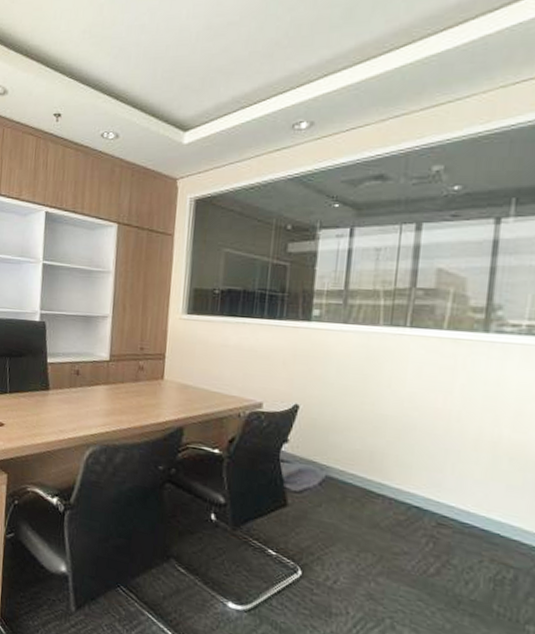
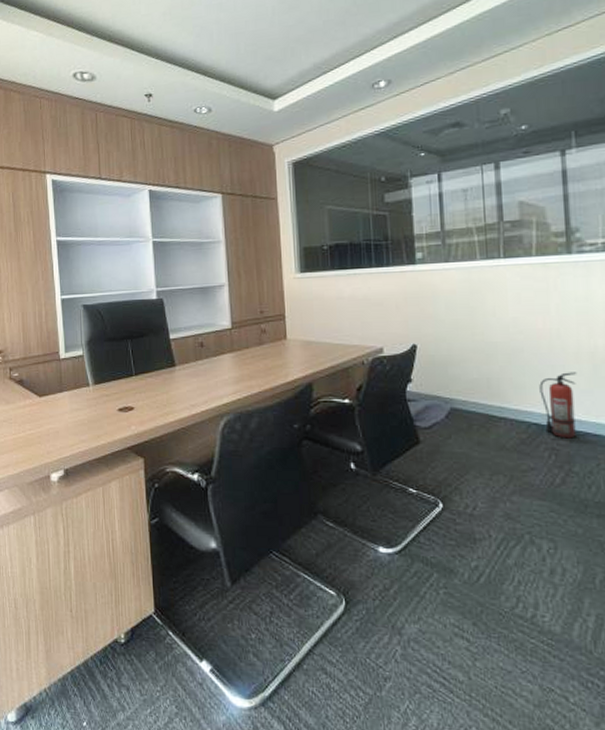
fire extinguisher: none [427,458,474,529] -> present [539,372,577,439]

